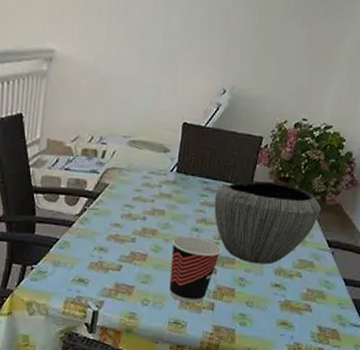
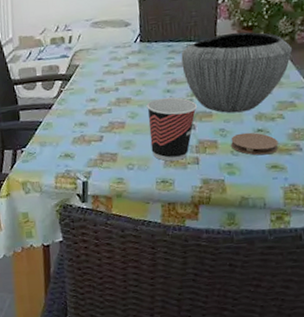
coaster: none [248,285,292,311] -> present [231,132,279,156]

